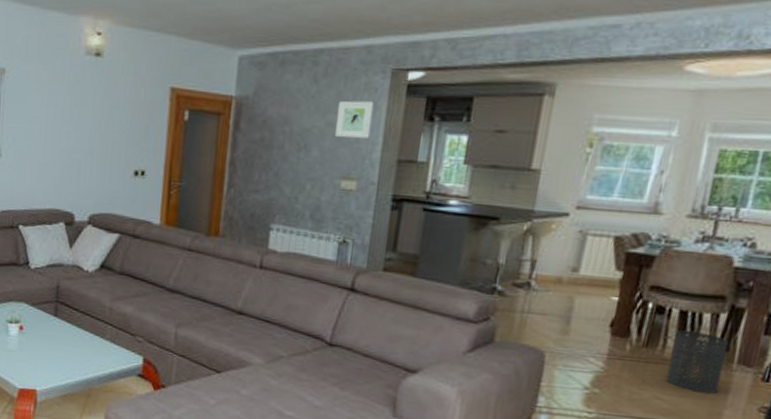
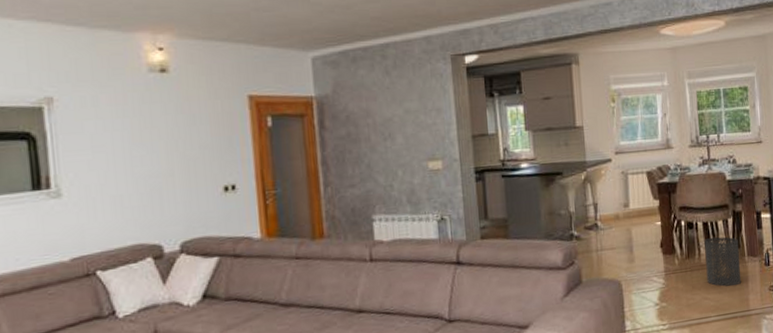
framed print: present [335,100,375,138] -> none [411,86,445,123]

